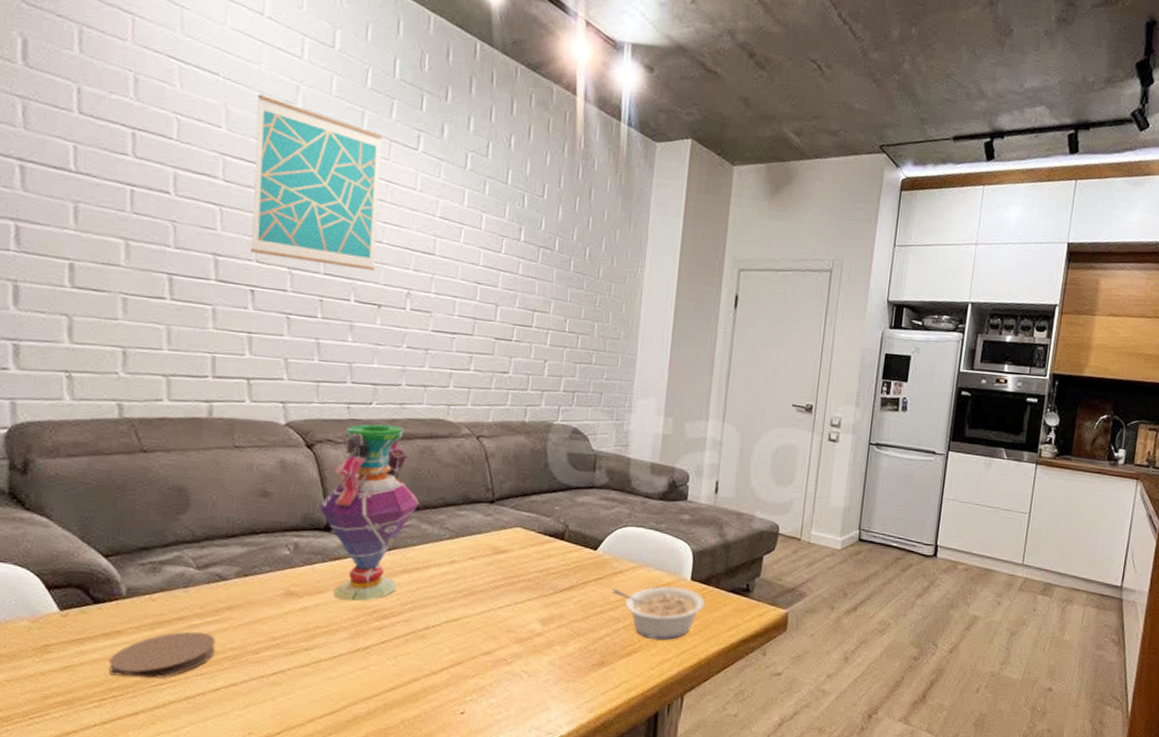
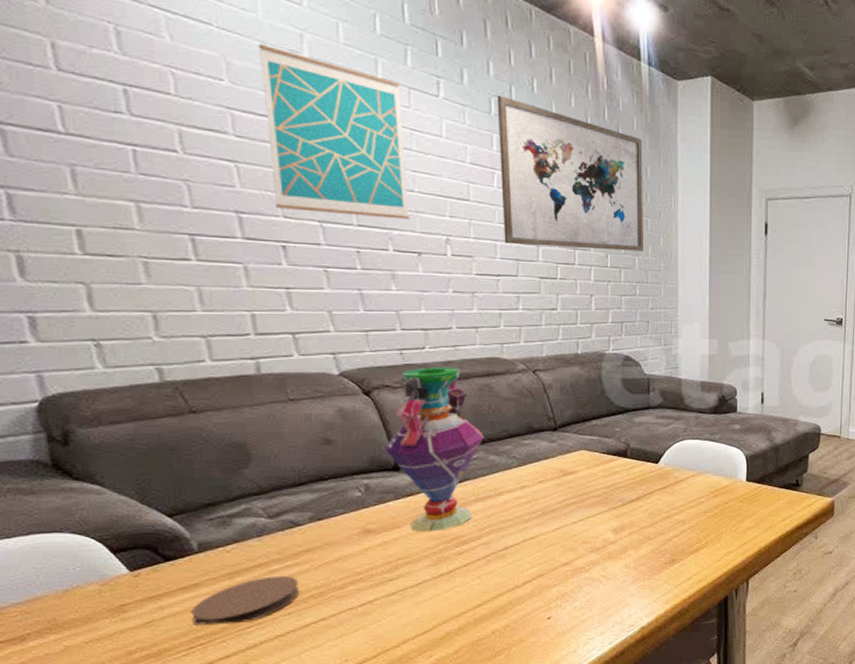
wall art: none [463,151,614,318] -> present [496,96,643,252]
legume: present [612,586,705,641] -> none [676,488,761,536]

